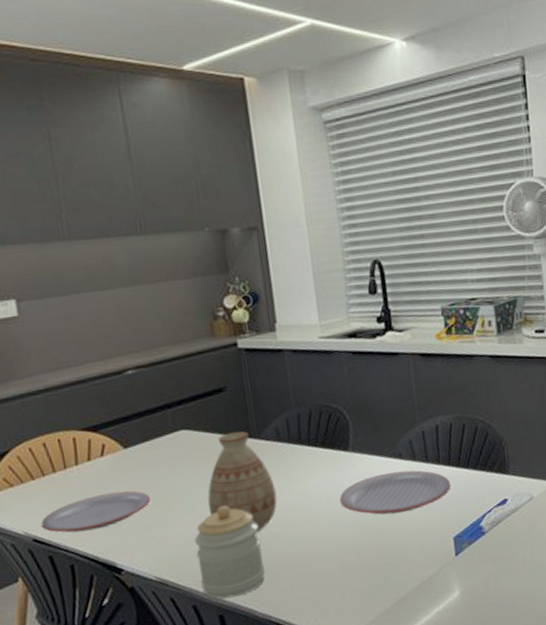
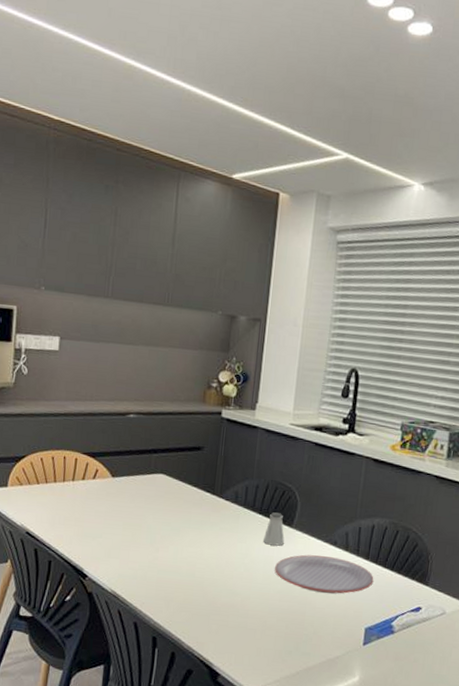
plate: present [41,490,151,533] -> none [35,509,123,538]
jar: present [195,505,265,599] -> none [145,545,202,626]
vase: present [207,431,277,532] -> none [165,485,224,576]
saltshaker: none [319,439,345,477] -> present [262,512,285,546]

